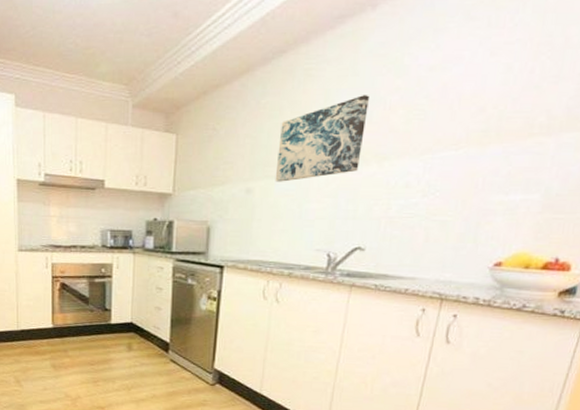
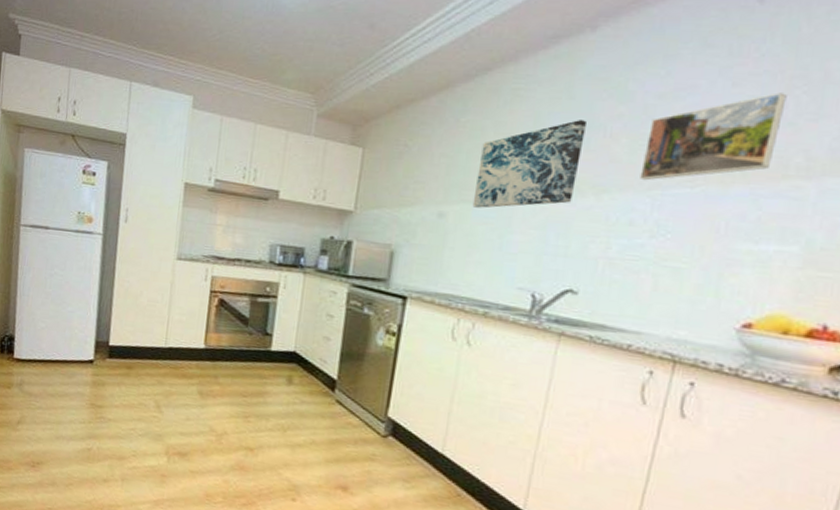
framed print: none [414,59,534,147] -> present [640,93,787,181]

